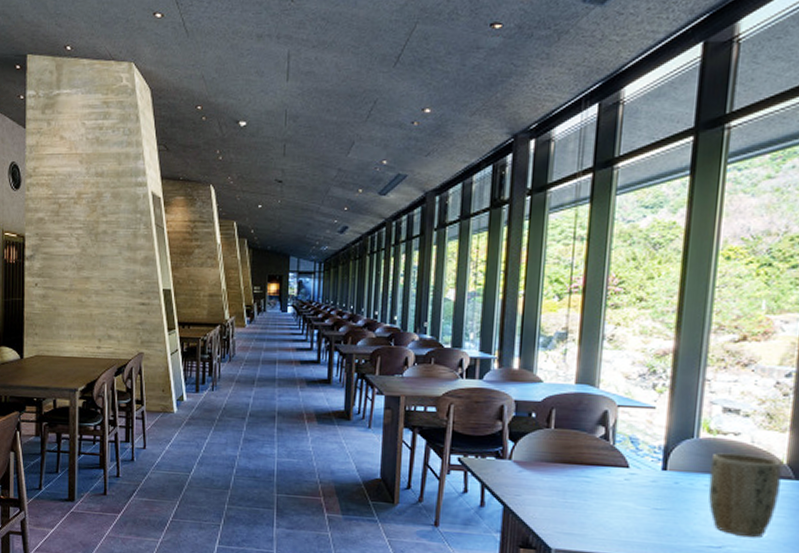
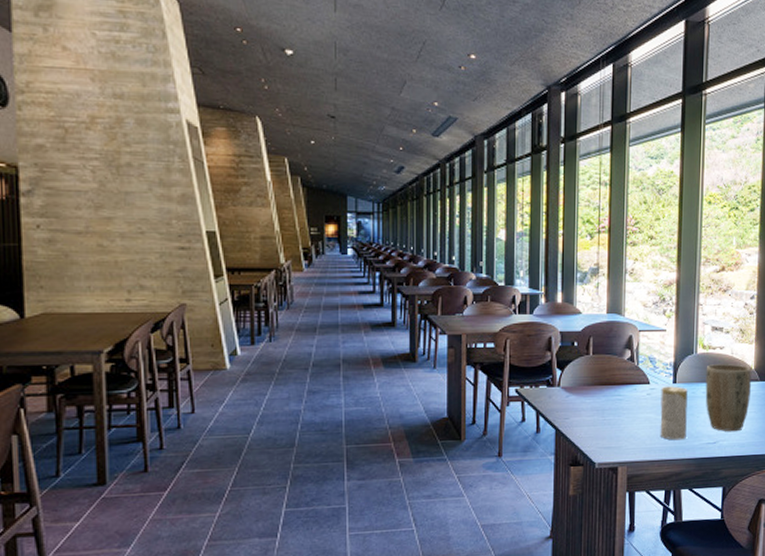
candle: none [640,472,683,538] -> present [660,386,688,440]

